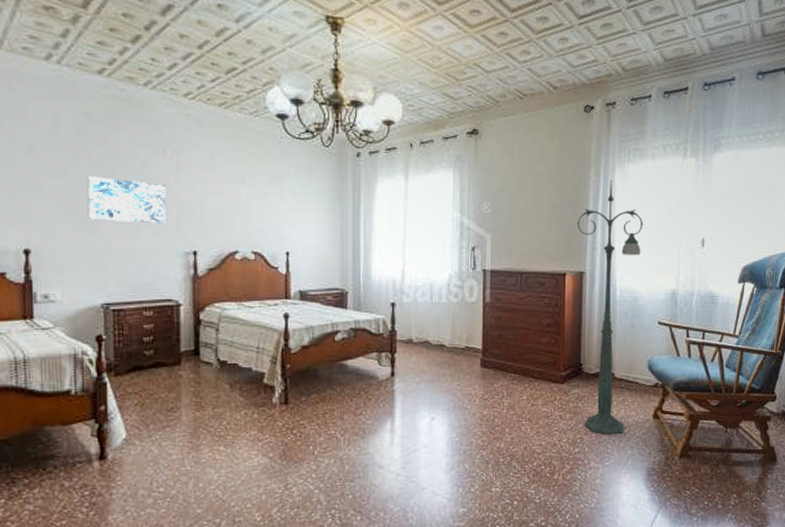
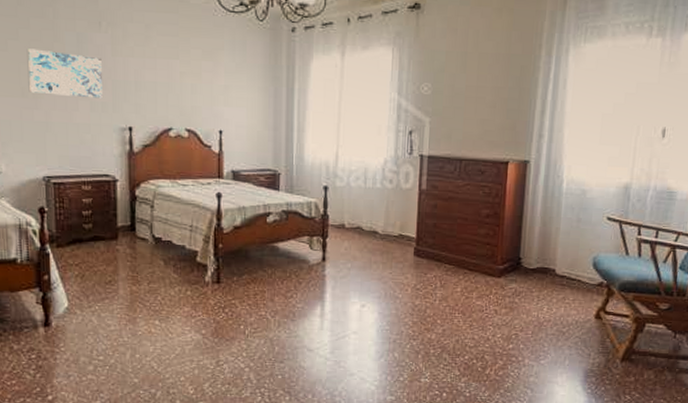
floor lamp: present [576,179,643,435] -> none [521,60,597,333]

